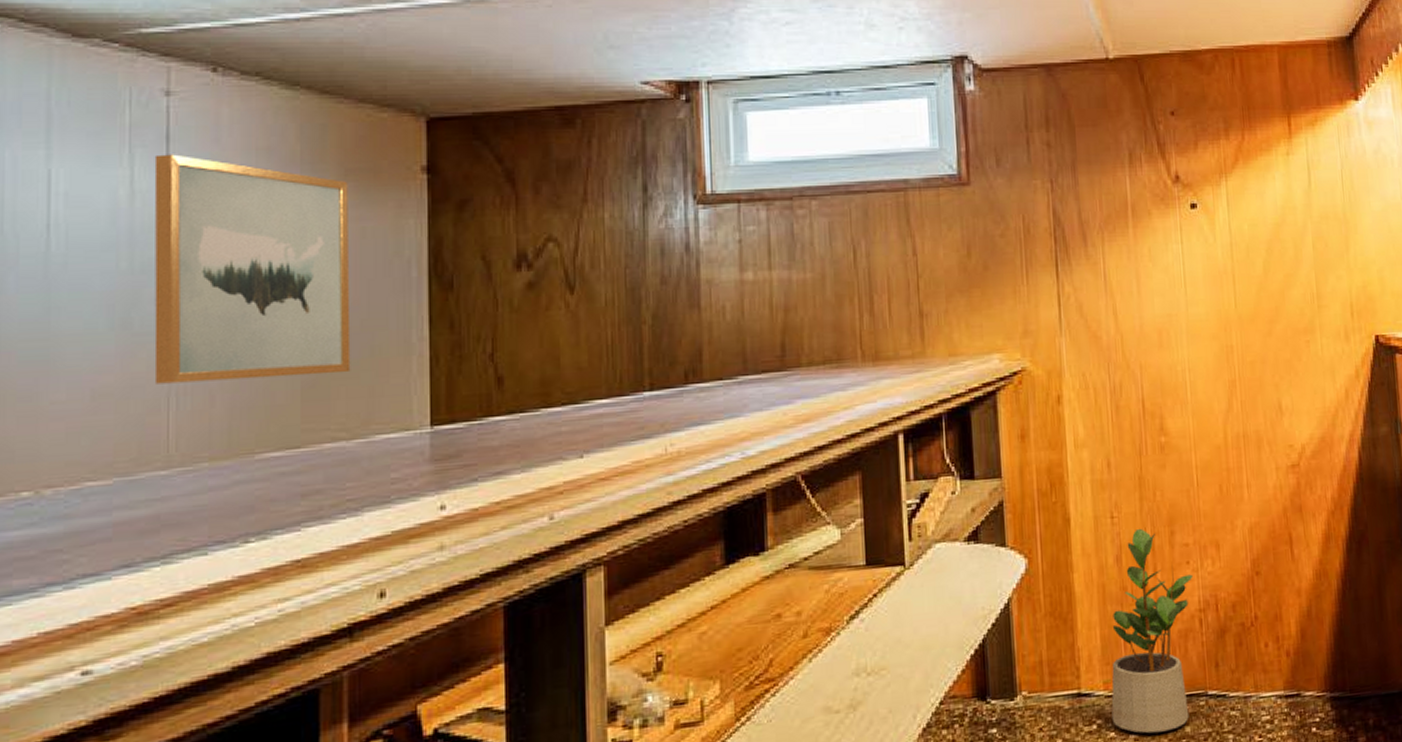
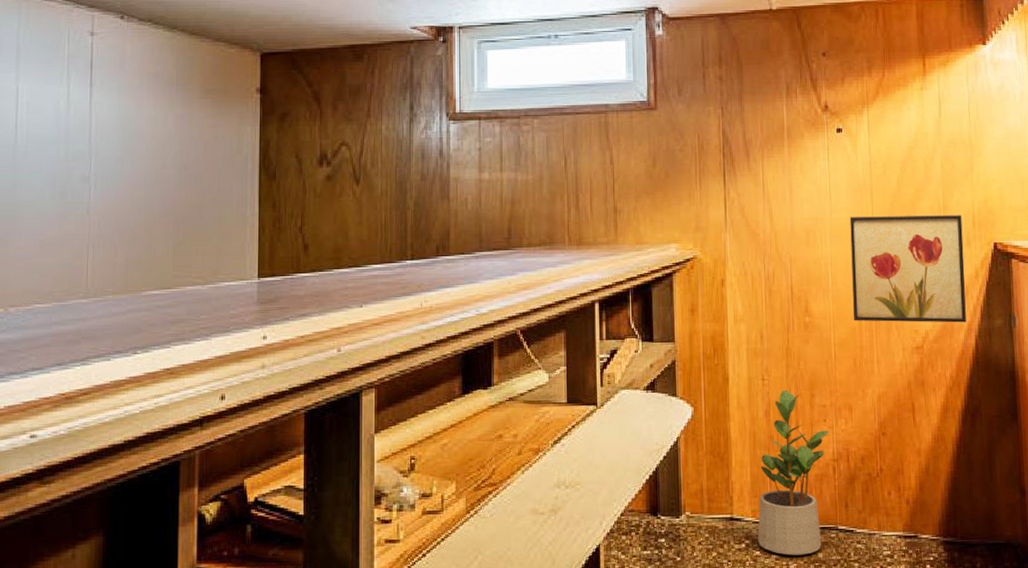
wall art: present [154,154,351,384] -> none [79,77,207,239]
wall art: none [1209,304,1348,439] -> present [850,215,966,323]

